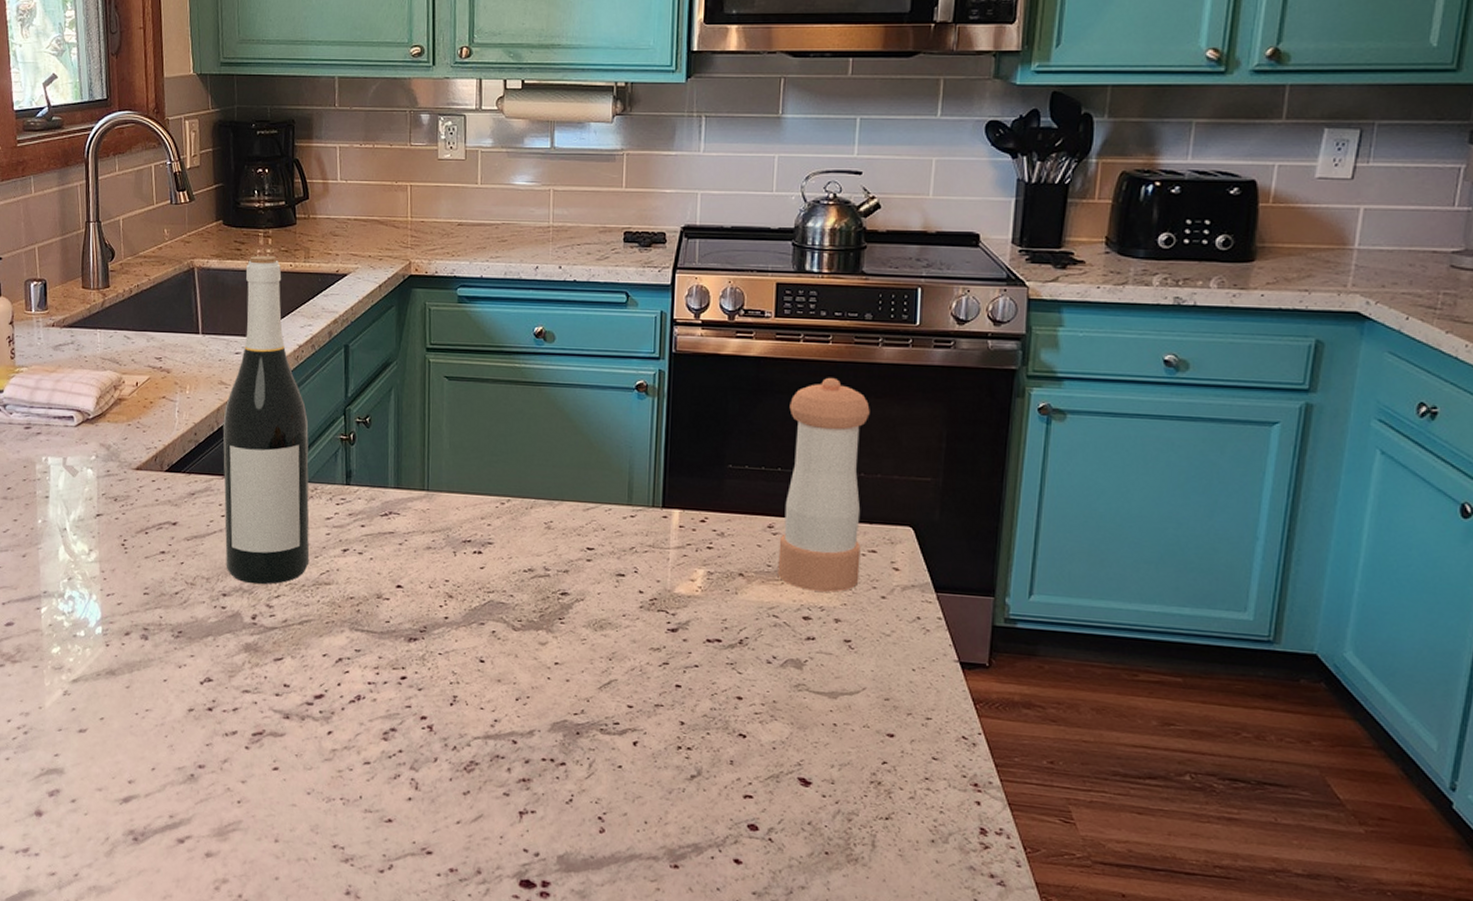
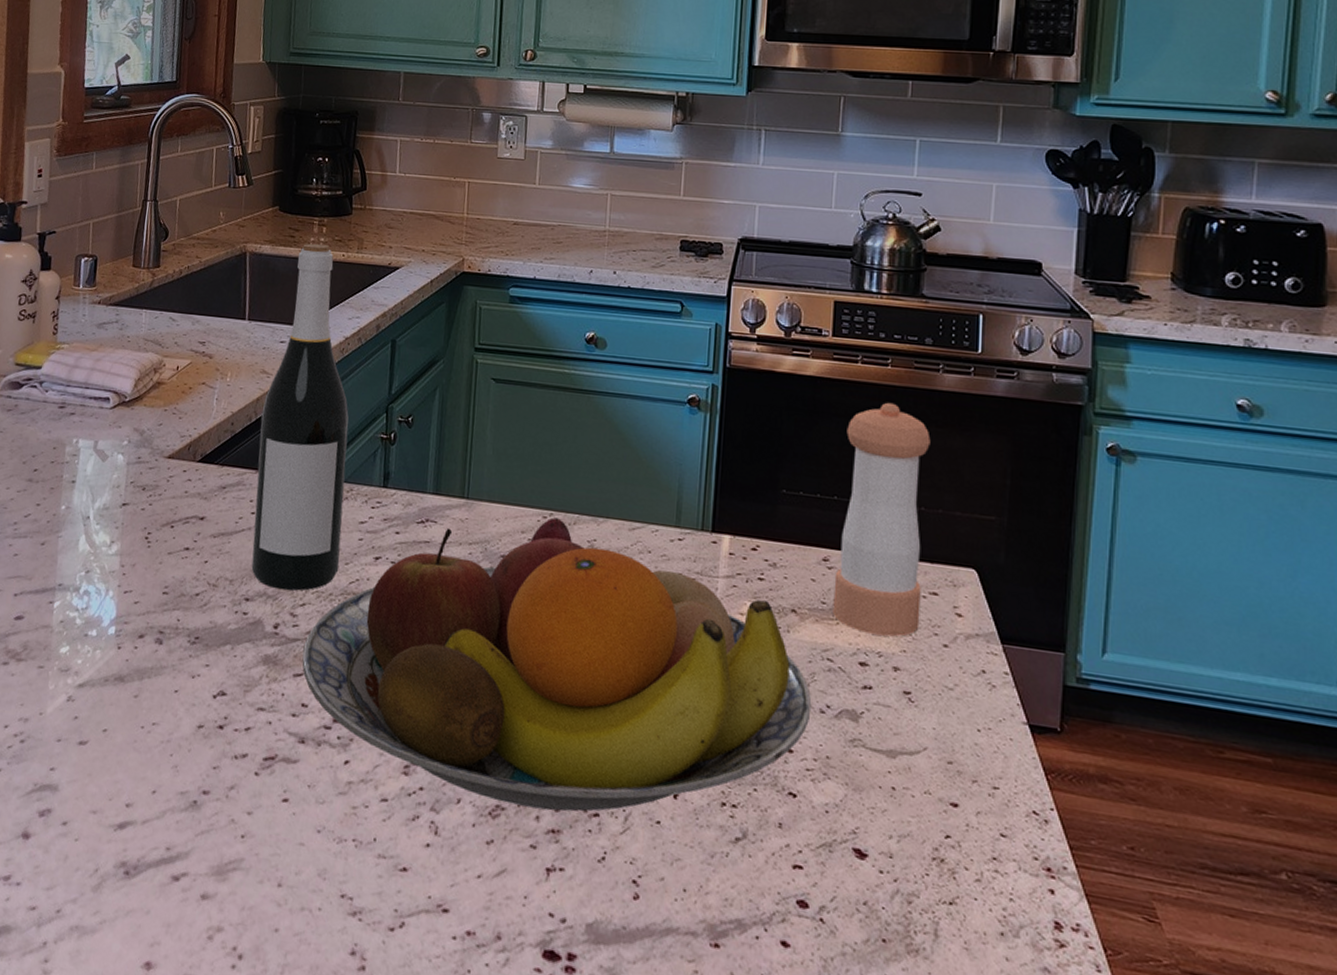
fruit bowl: none [281,503,759,763] -> present [302,517,812,812]

